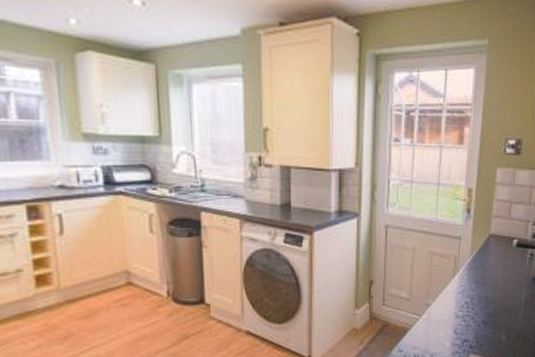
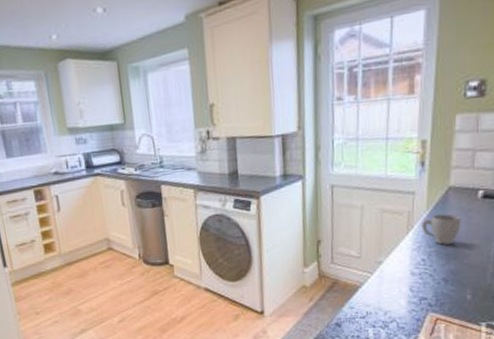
mug: none [466,259,499,289] -> present [422,213,462,245]

